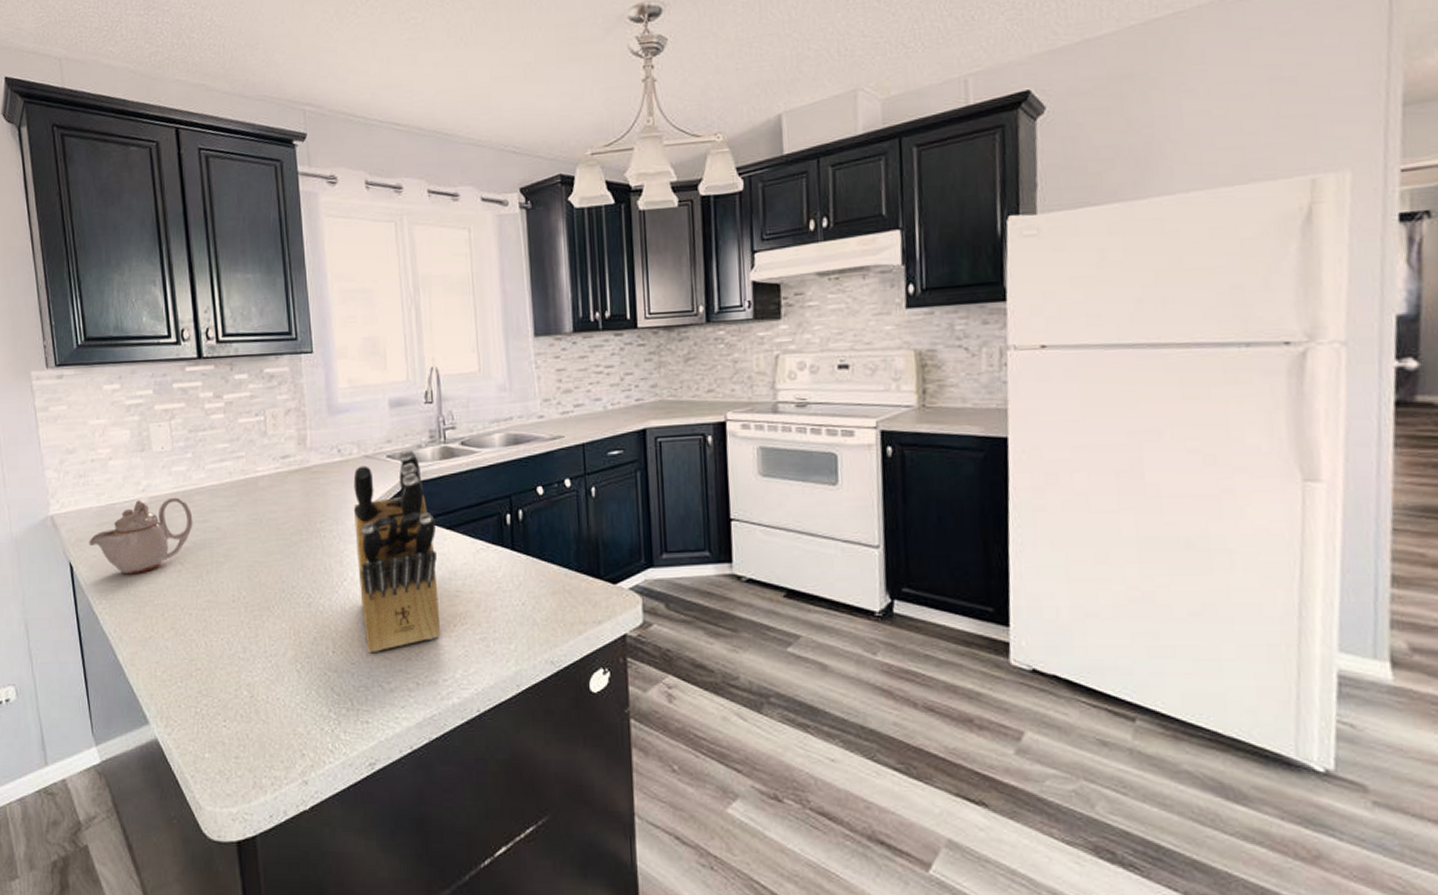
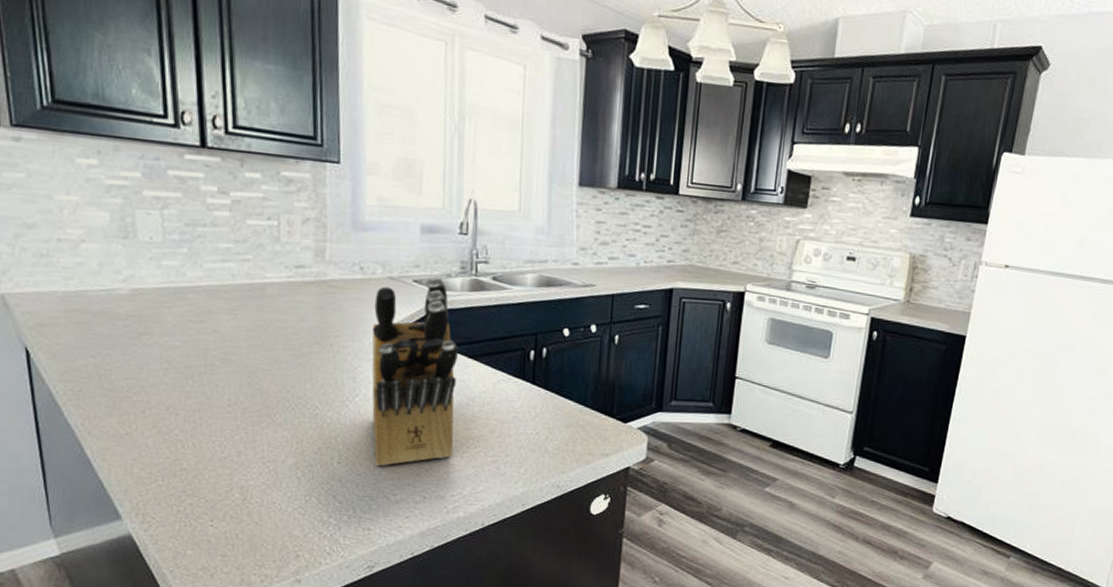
teapot: present [89,497,193,575] -> none [51,290,185,368]

